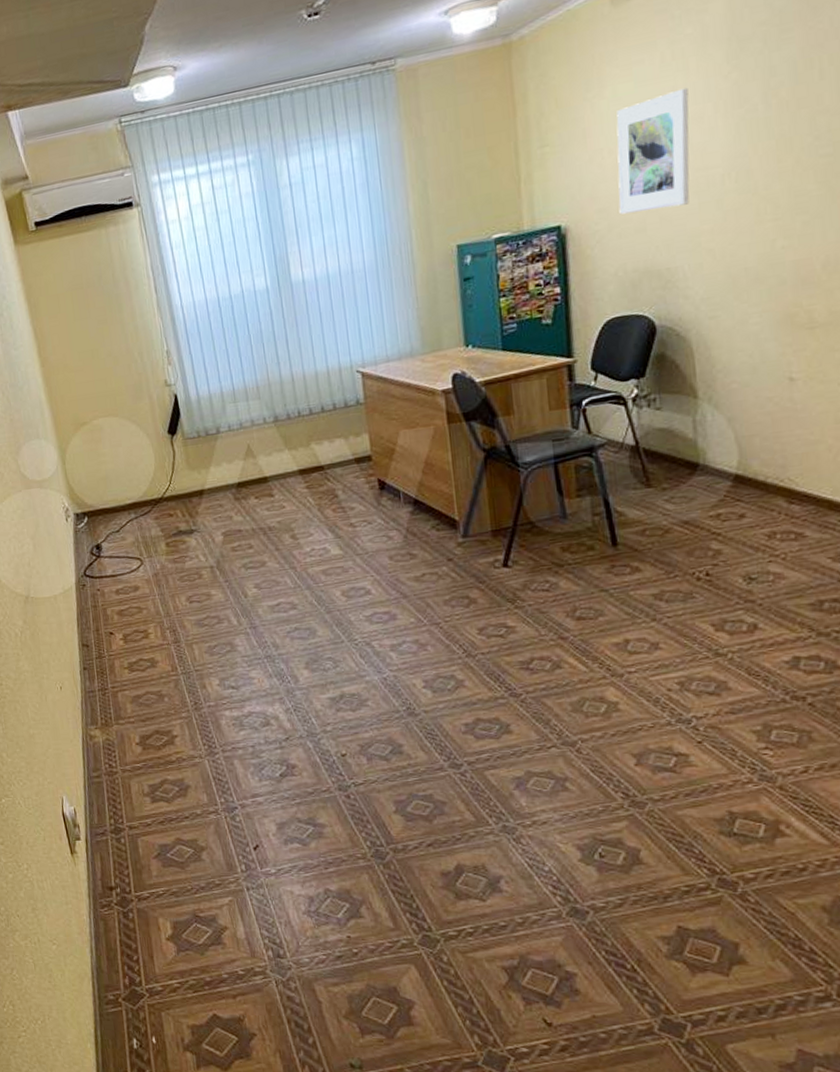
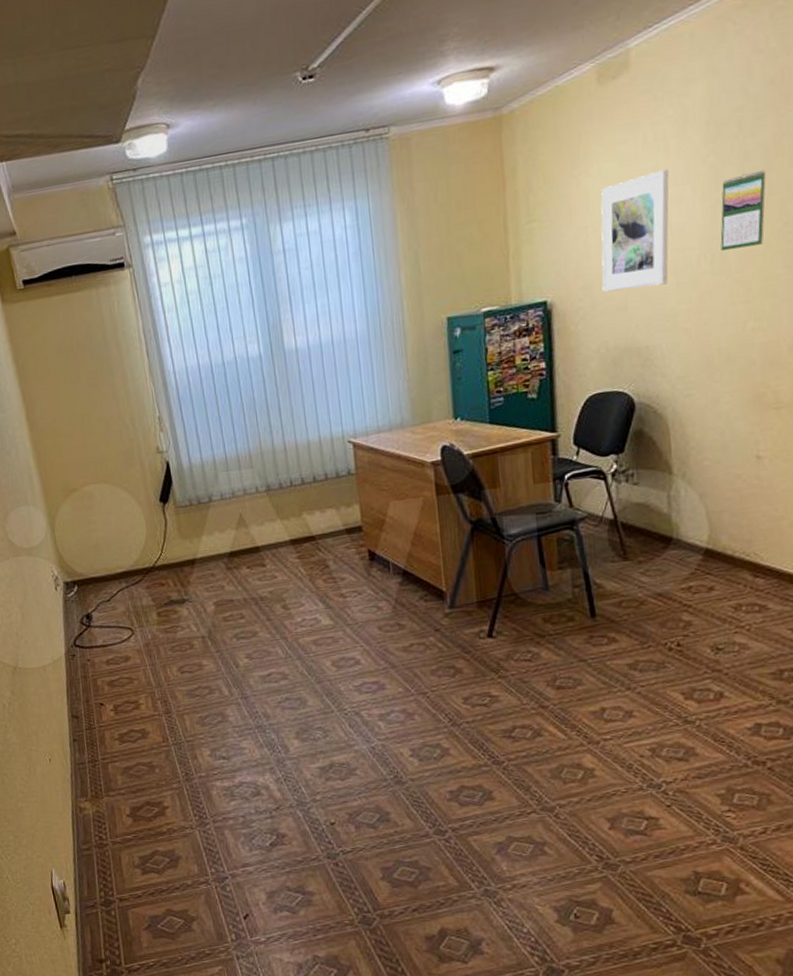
calendar: none [745,83,794,168] -> present [720,169,766,251]

